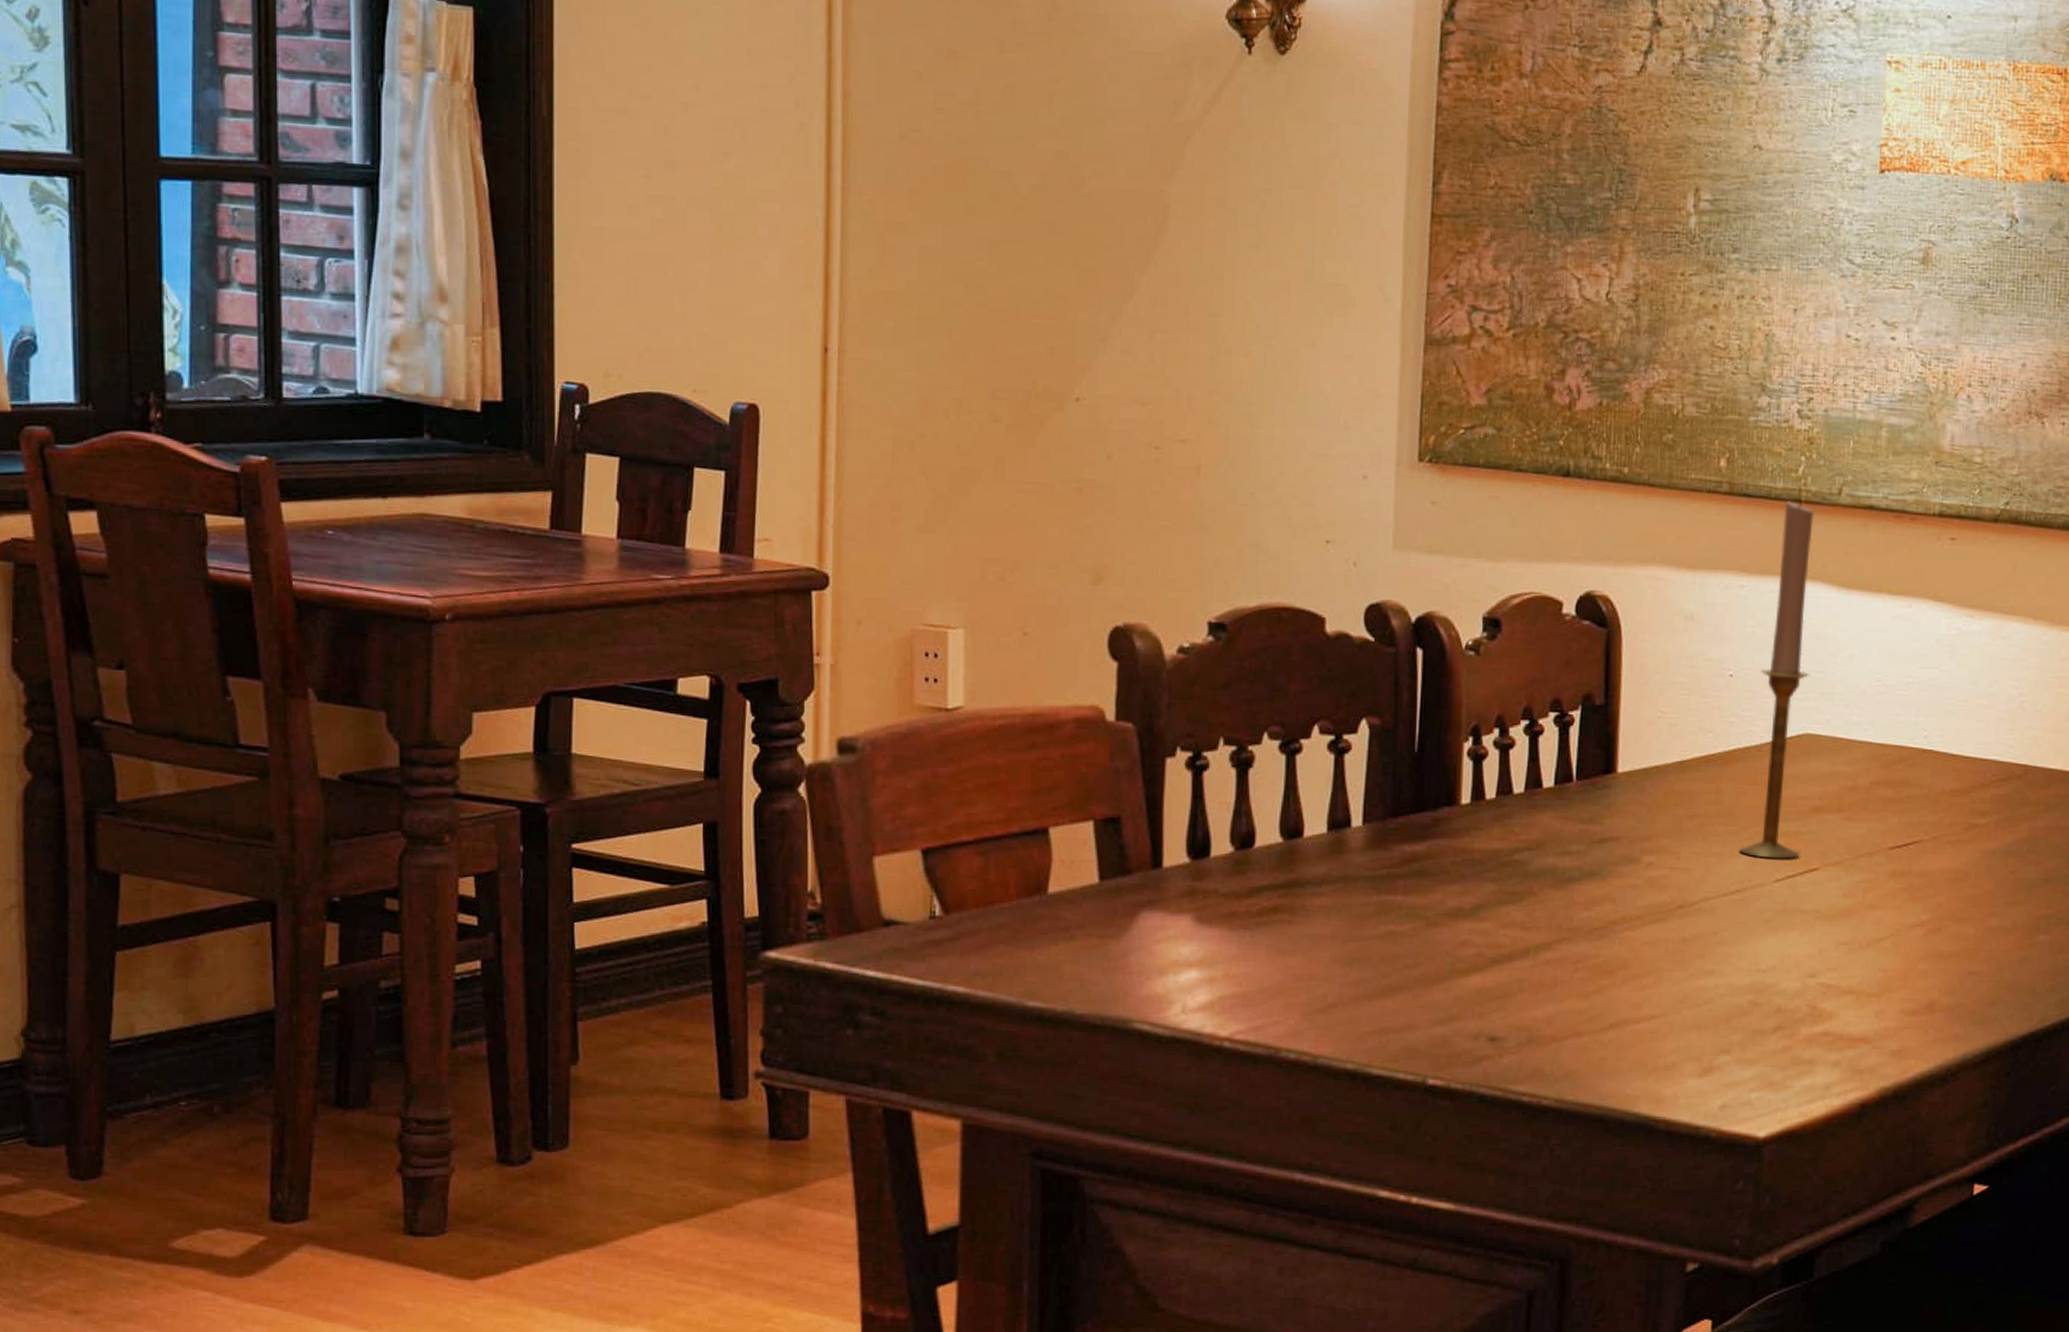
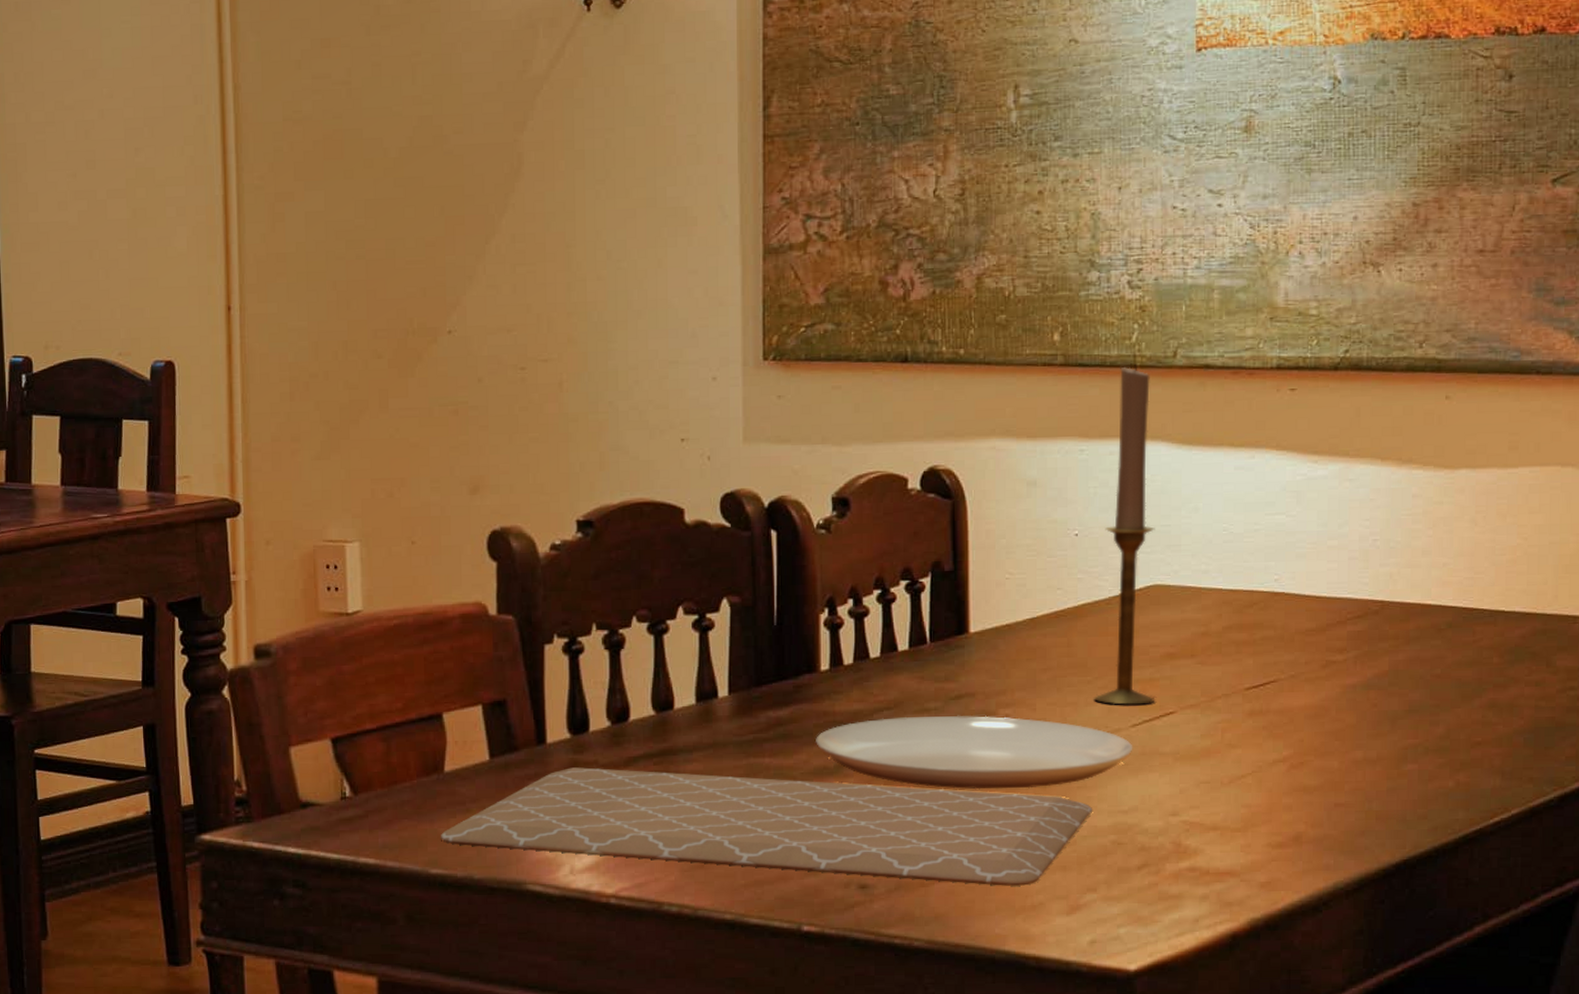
placemat: none [1040,895,1732,1045] -> present [441,767,1093,886]
plate: none [1452,859,1776,942] -> present [816,715,1133,790]

